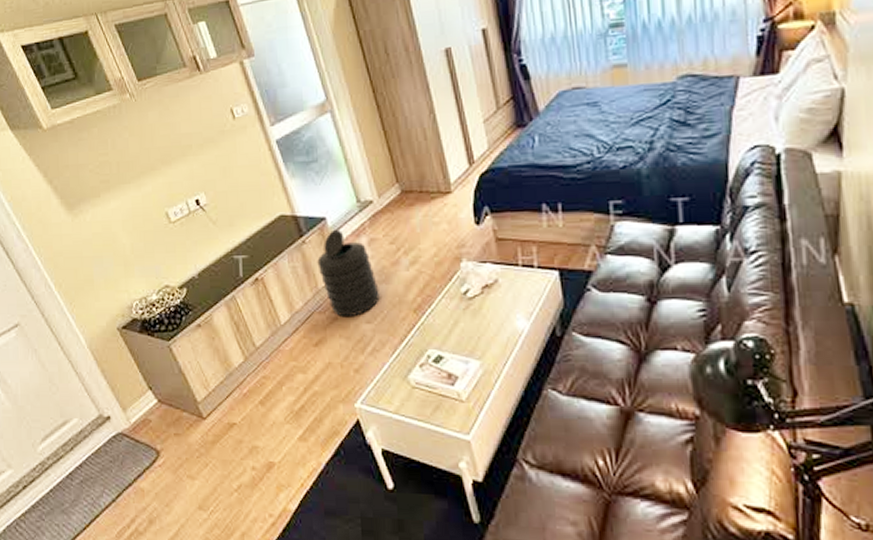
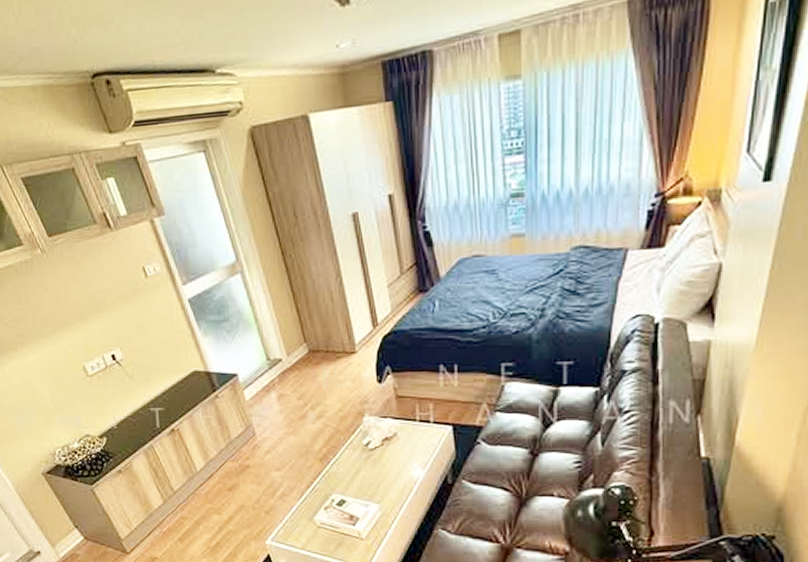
trash can: present [317,229,380,318] -> none [230,385,288,466]

